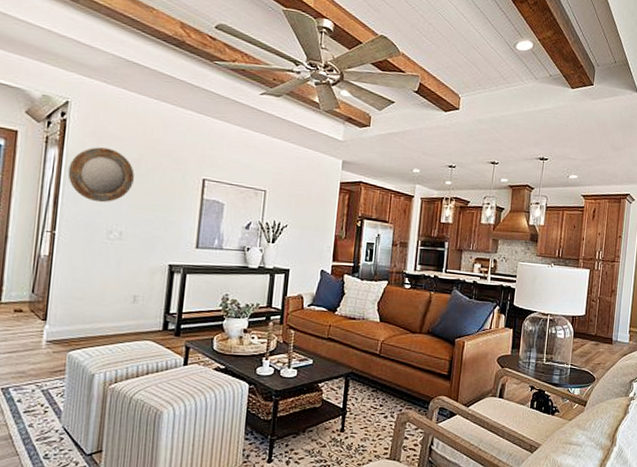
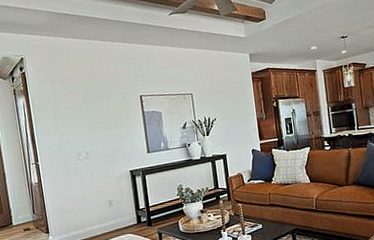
home mirror: present [67,147,134,203] -> none [35,88,87,133]

